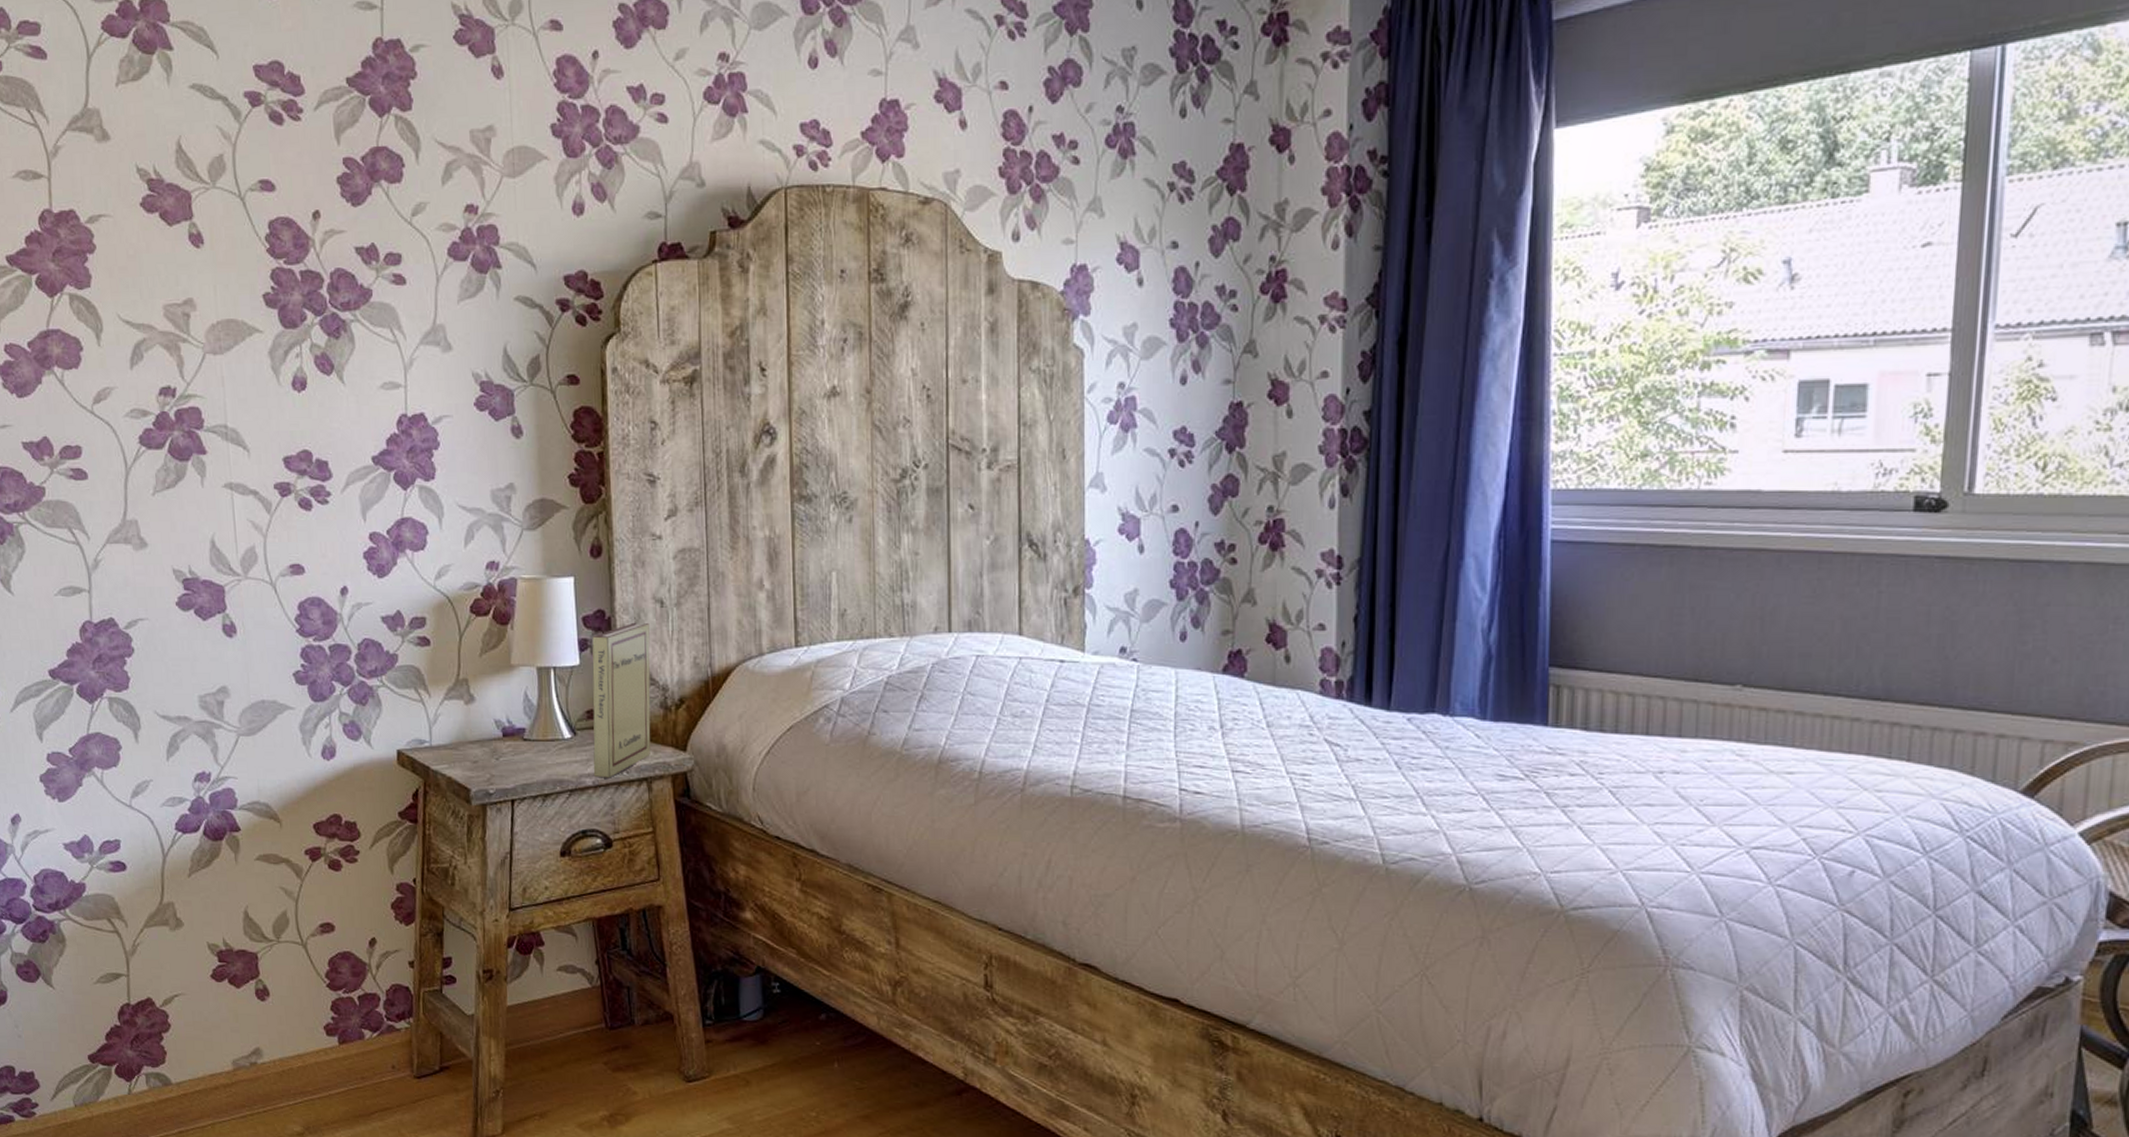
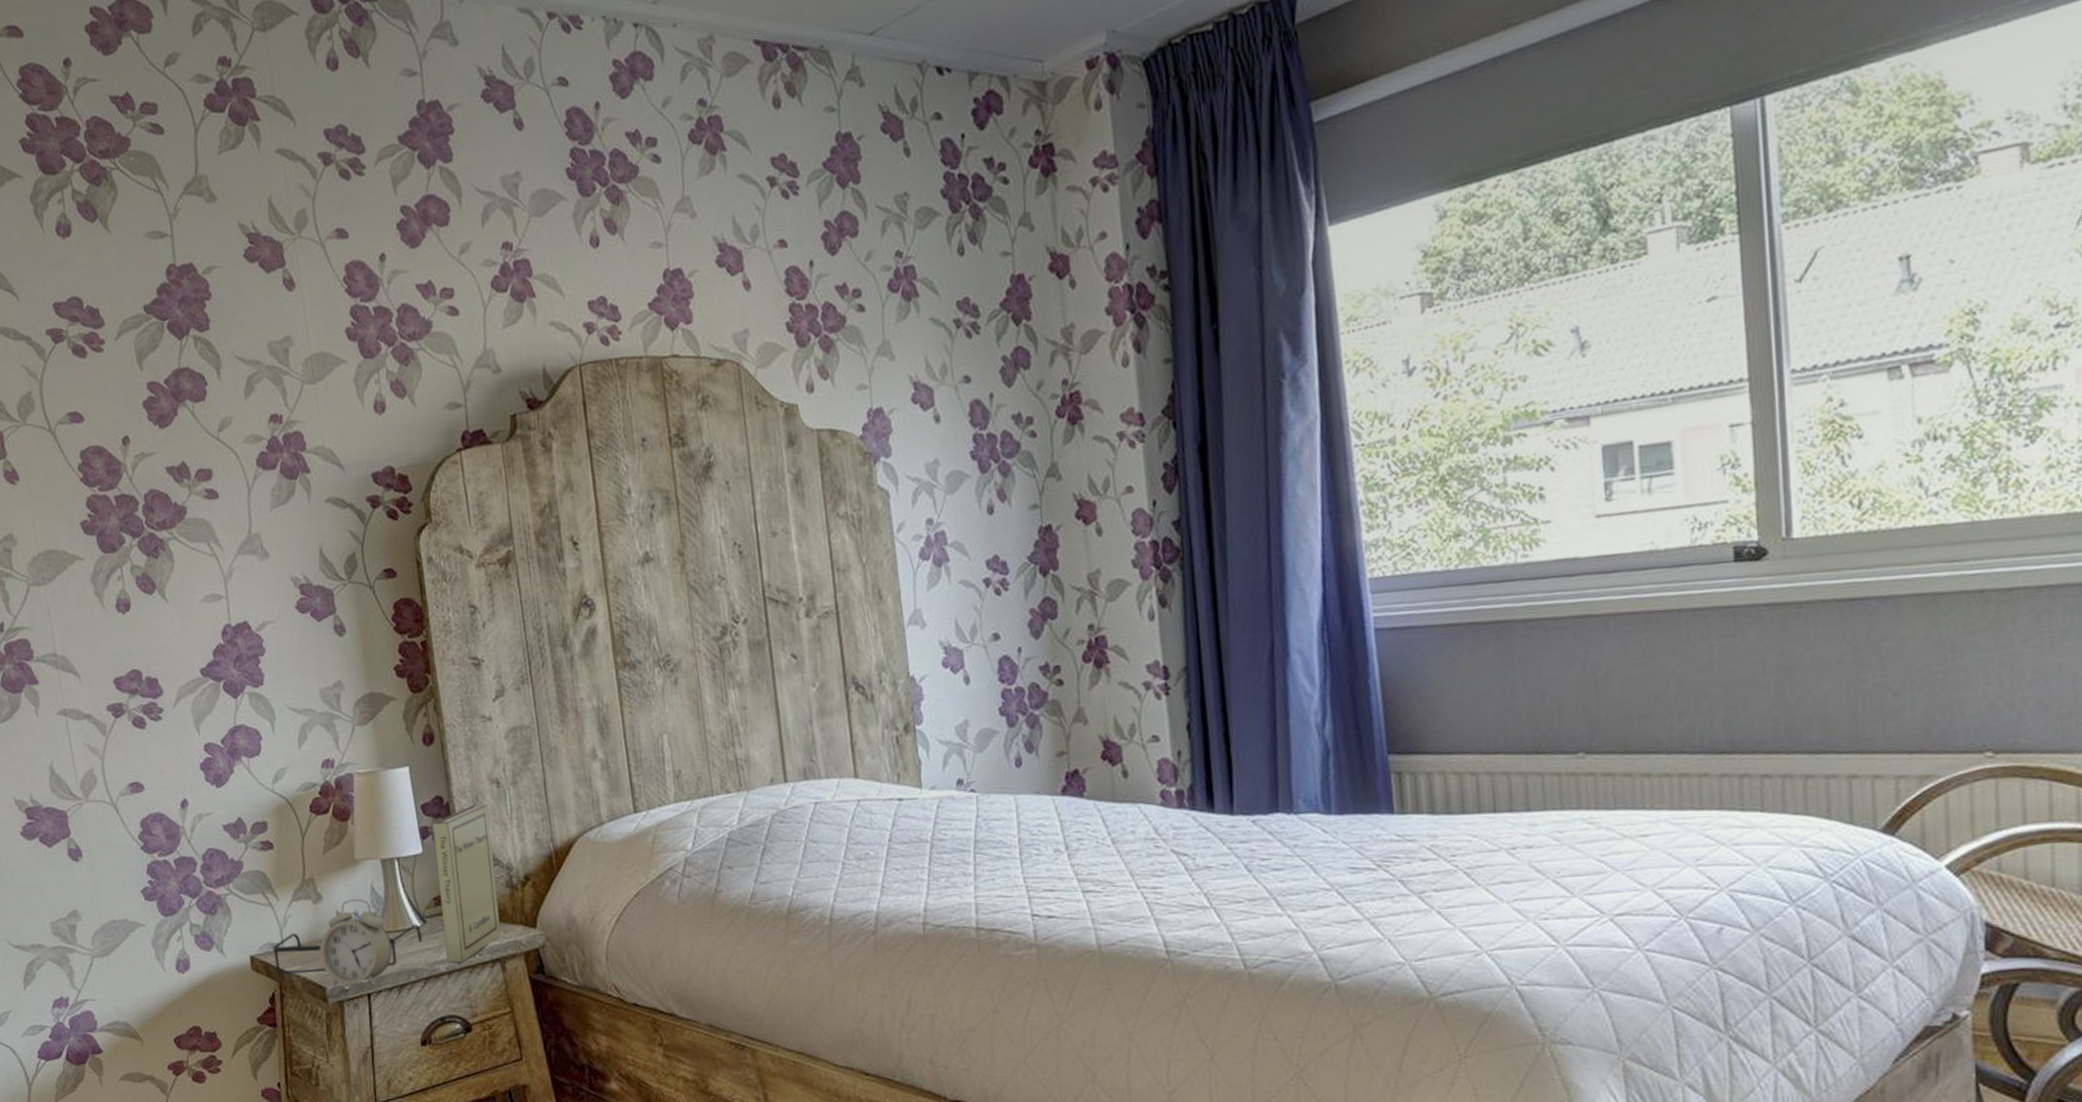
glasses: none [420,732,571,774] -> present [272,924,423,975]
alarm clock: none [467,704,540,793] -> present [319,898,393,986]

